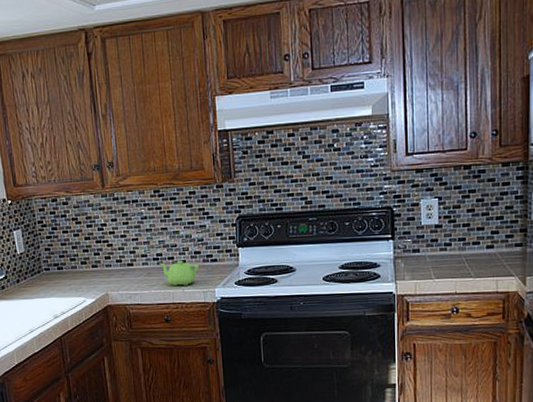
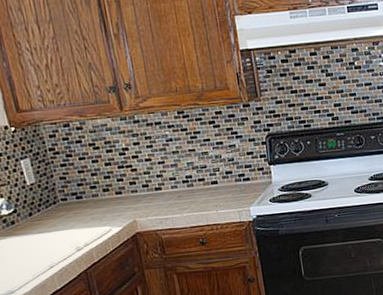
teapot: present [159,260,200,286] -> none [189,181,232,208]

